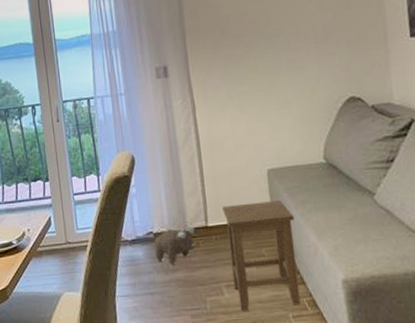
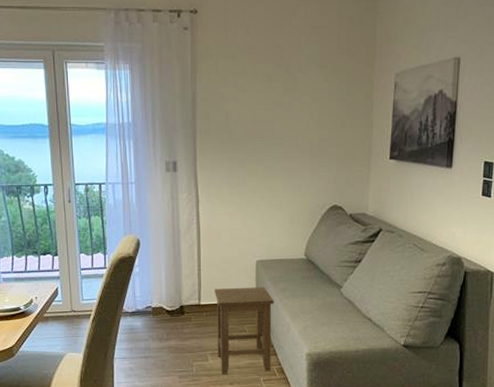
plush toy: present [154,228,196,264] -> none [152,305,189,334]

